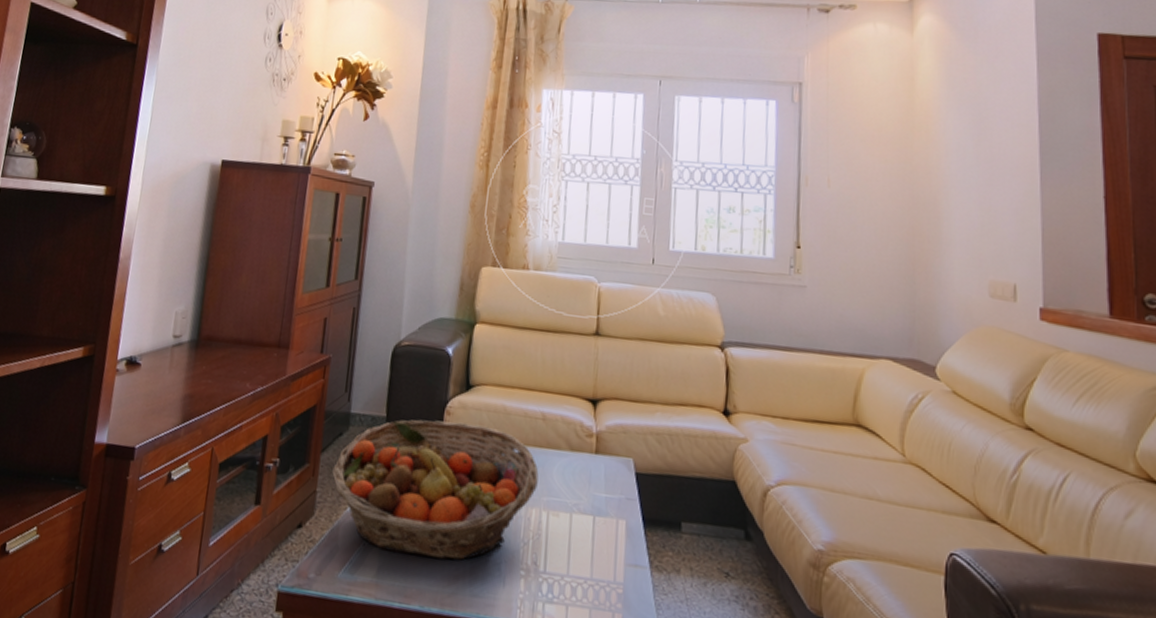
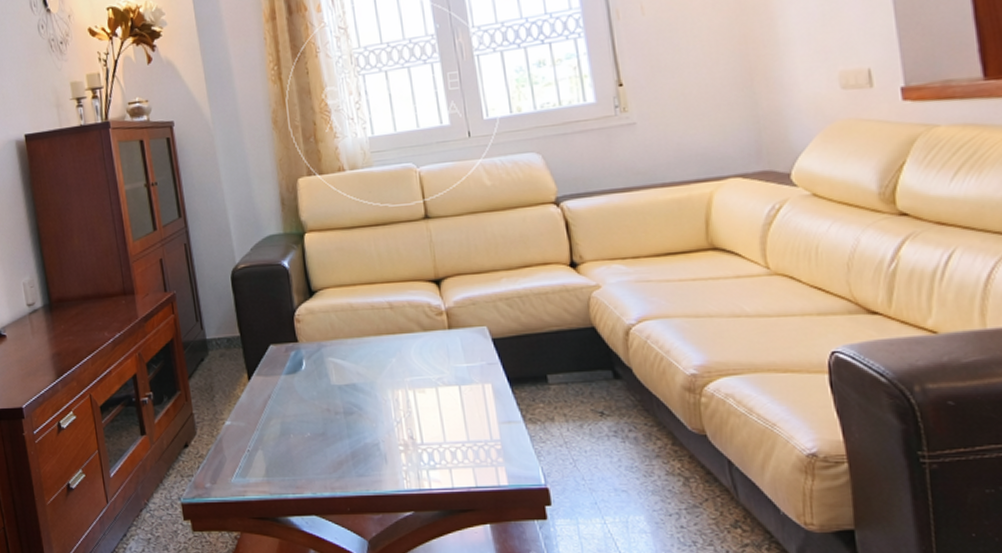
fruit basket: present [332,419,539,560] -> none [203,325,399,452]

